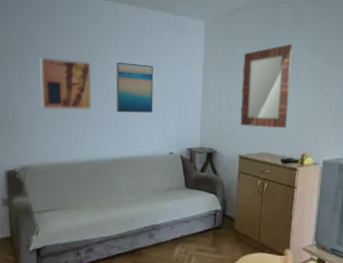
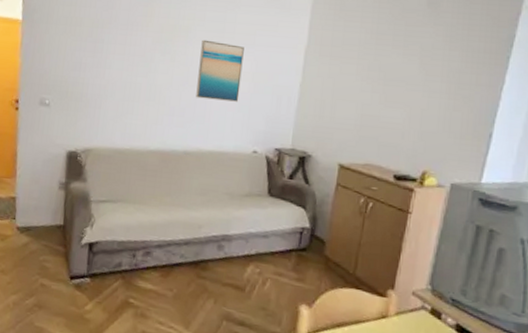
wall art: present [39,56,93,110] -> none [113,28,174,93]
home mirror: present [240,43,292,128] -> none [344,31,423,137]

